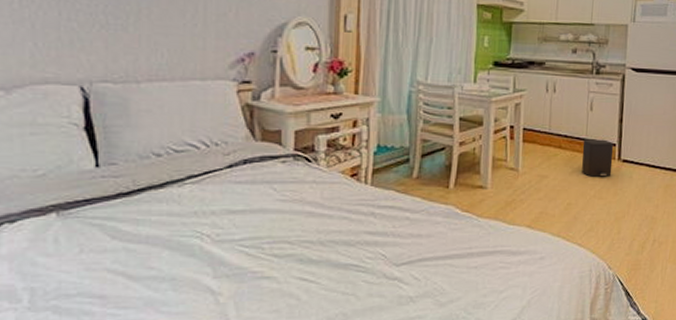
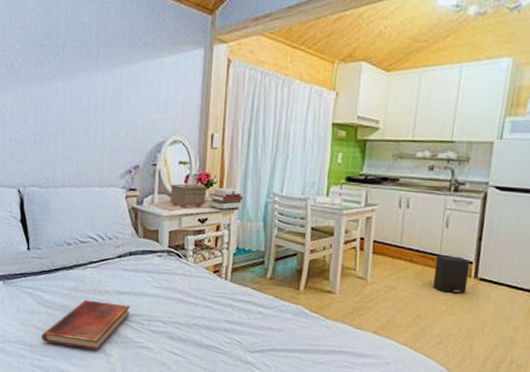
diary: none [116,225,246,291] -> present [41,300,130,350]
jewelry box: none [294,73,341,103] -> present [169,183,207,209]
books: none [342,76,383,102] -> present [208,187,243,210]

